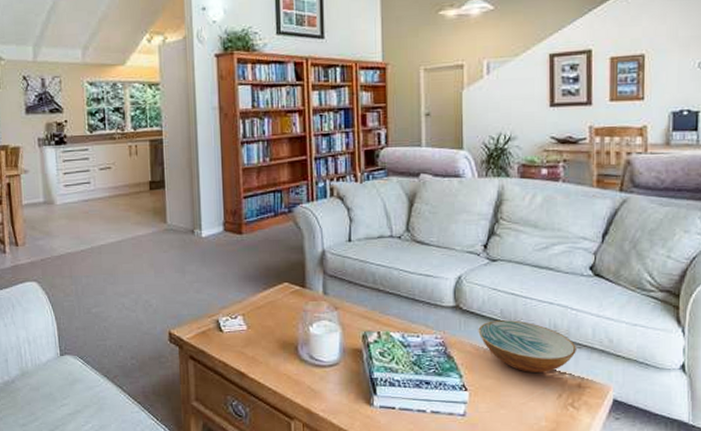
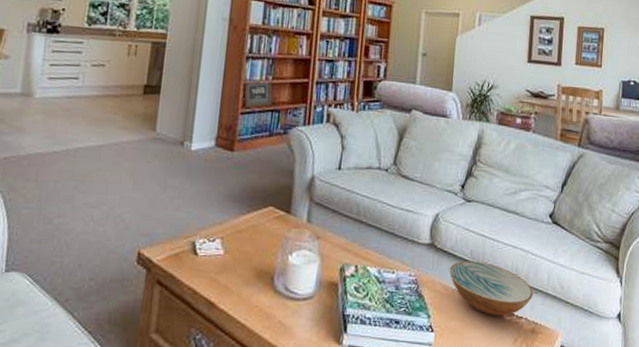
picture frame: none [242,161,272,192] -> present [243,80,272,108]

